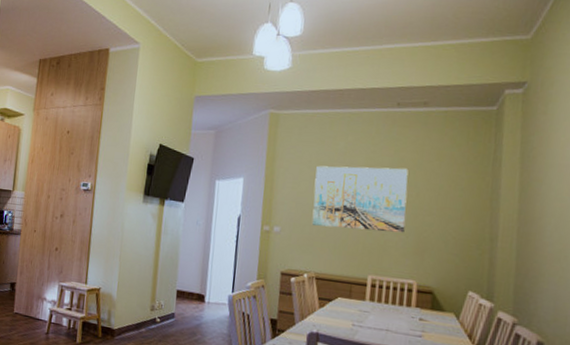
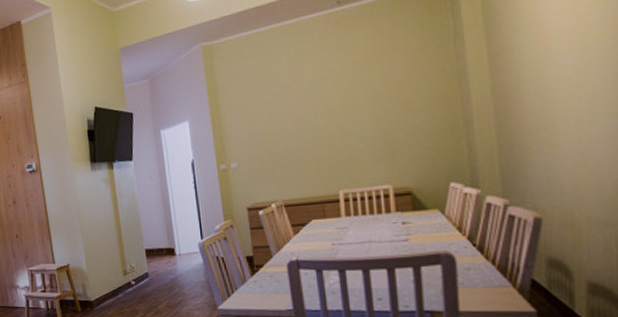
wall art: present [311,165,409,233] -> none [263,69,370,152]

